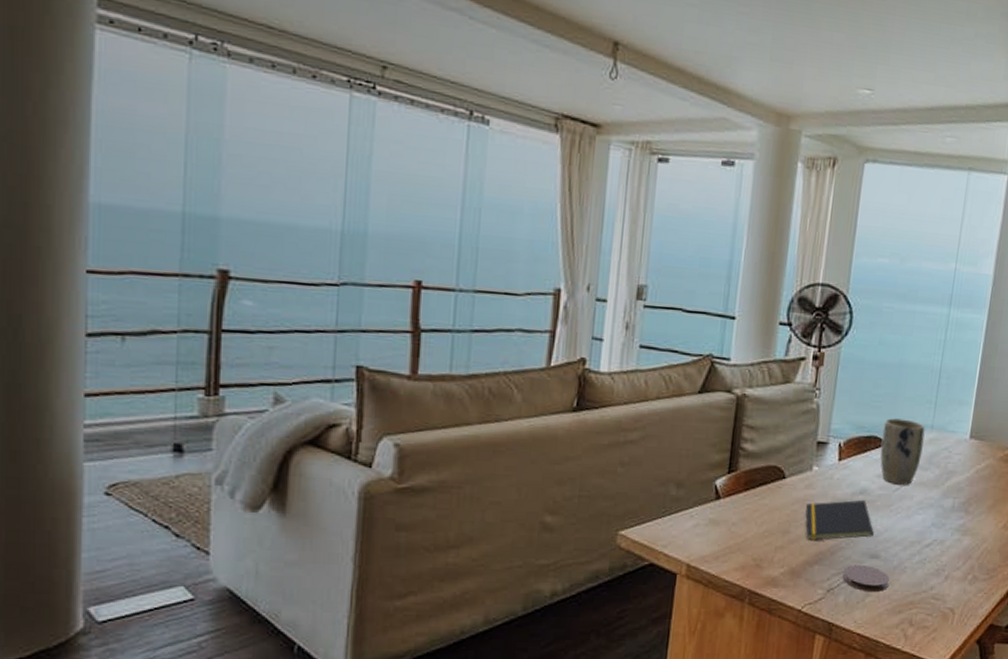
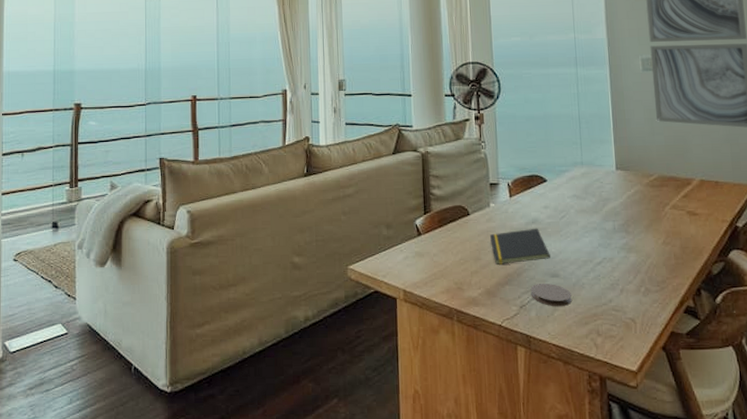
plant pot: present [880,418,925,485] -> none [541,159,578,213]

